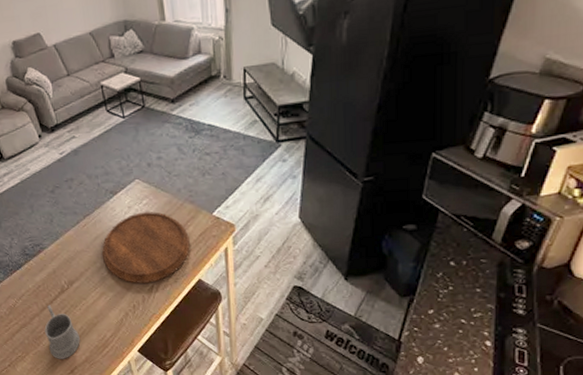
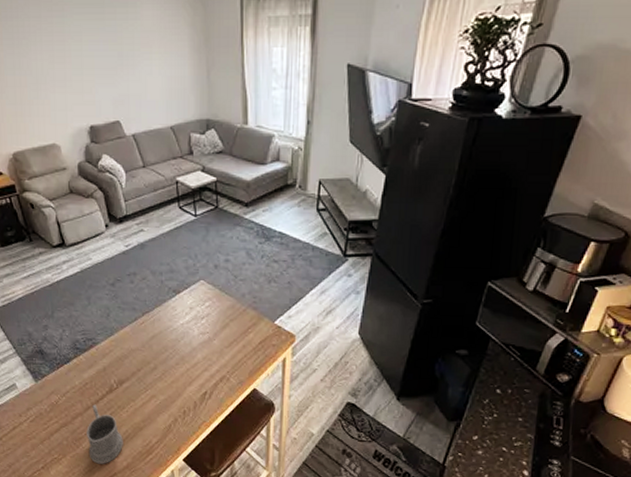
cutting board: present [101,212,190,283] -> none [156,314,249,389]

